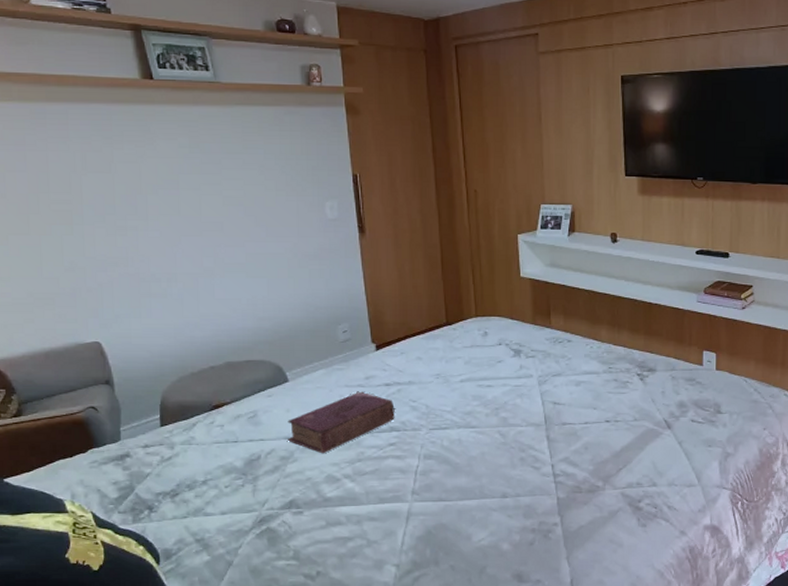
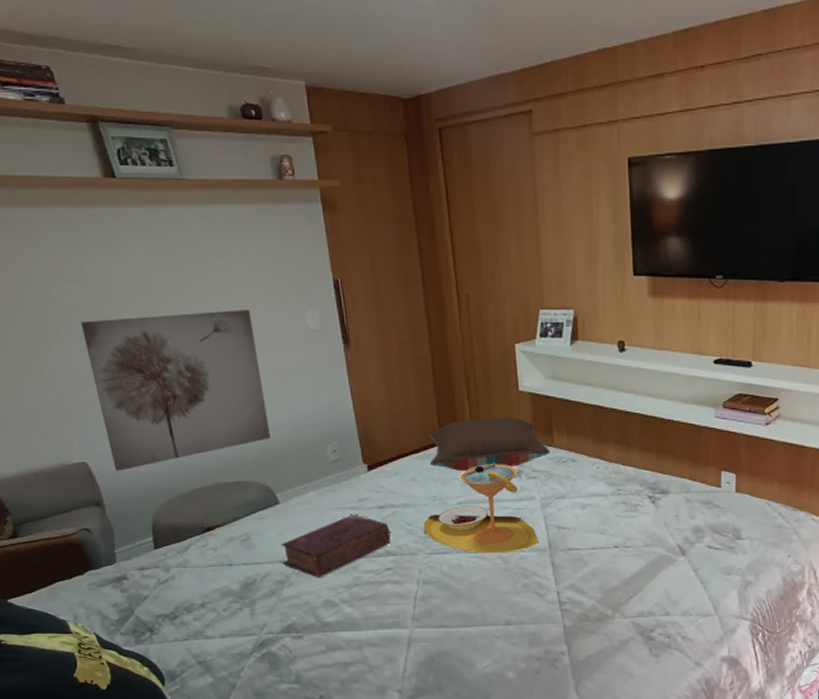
wall art: none [106,200,284,350] -> present [80,310,270,471]
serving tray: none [426,344,536,429] -> present [423,464,539,554]
pillow: none [435,301,548,350] -> present [429,417,550,471]

